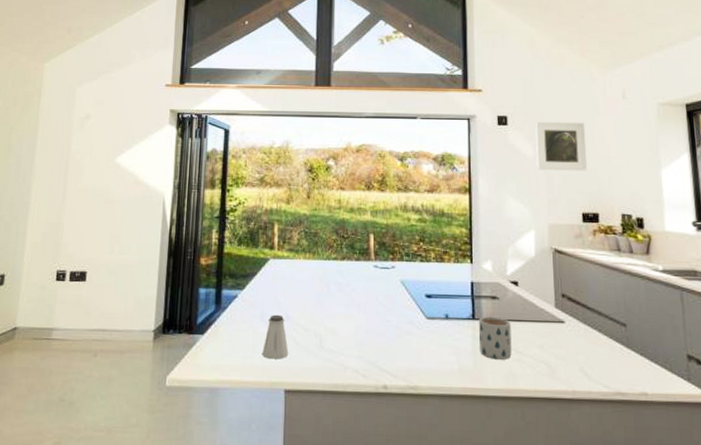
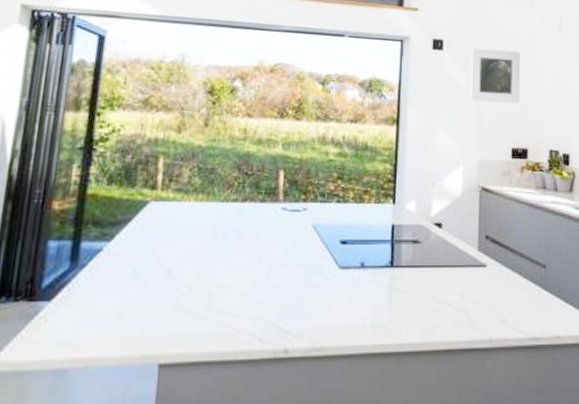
saltshaker: present [262,314,289,359] -> none [131,271,168,327]
mug: present [478,316,512,360] -> none [395,263,431,310]

